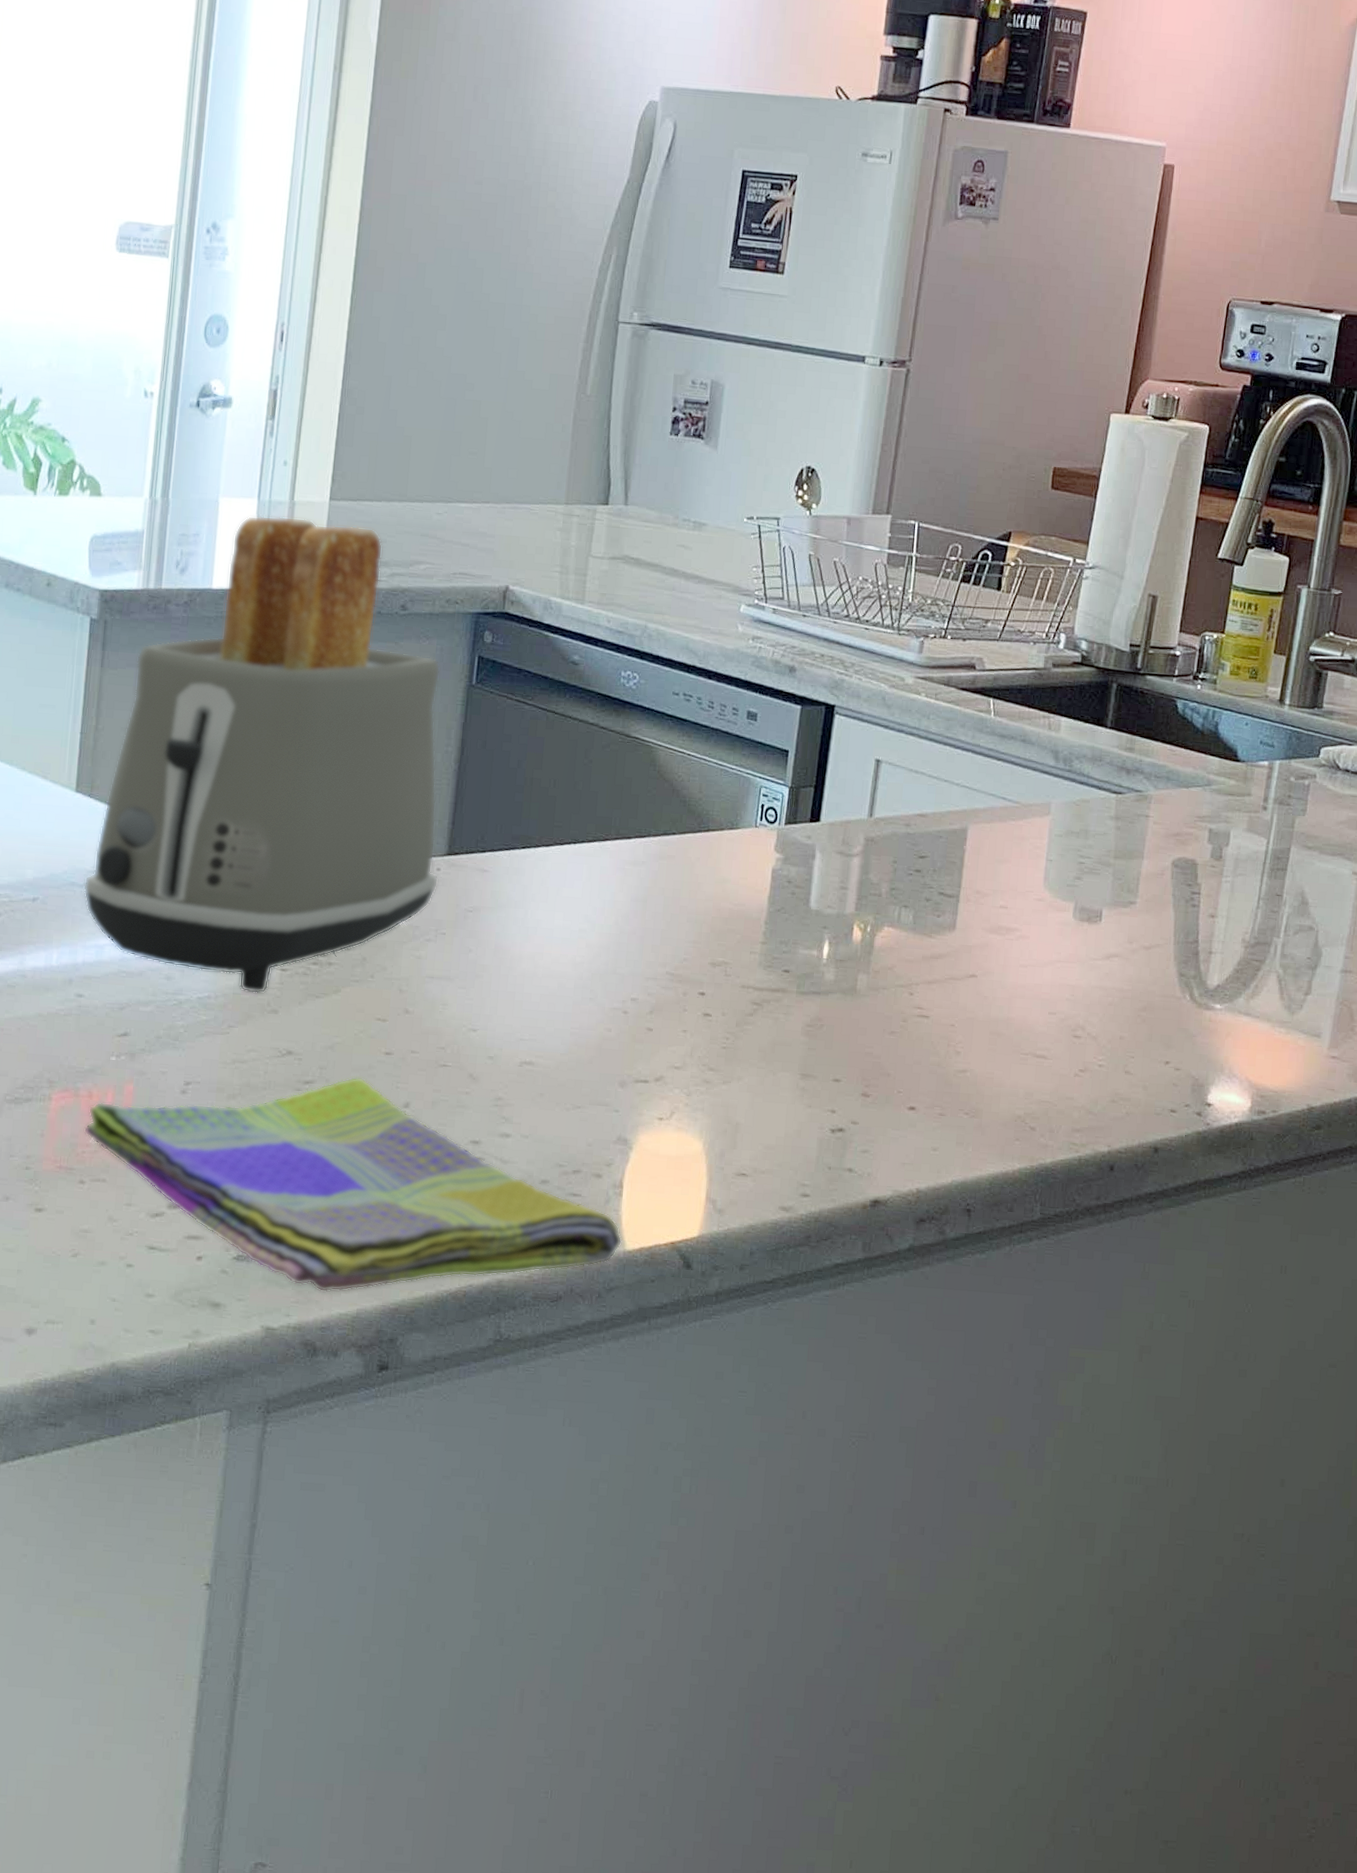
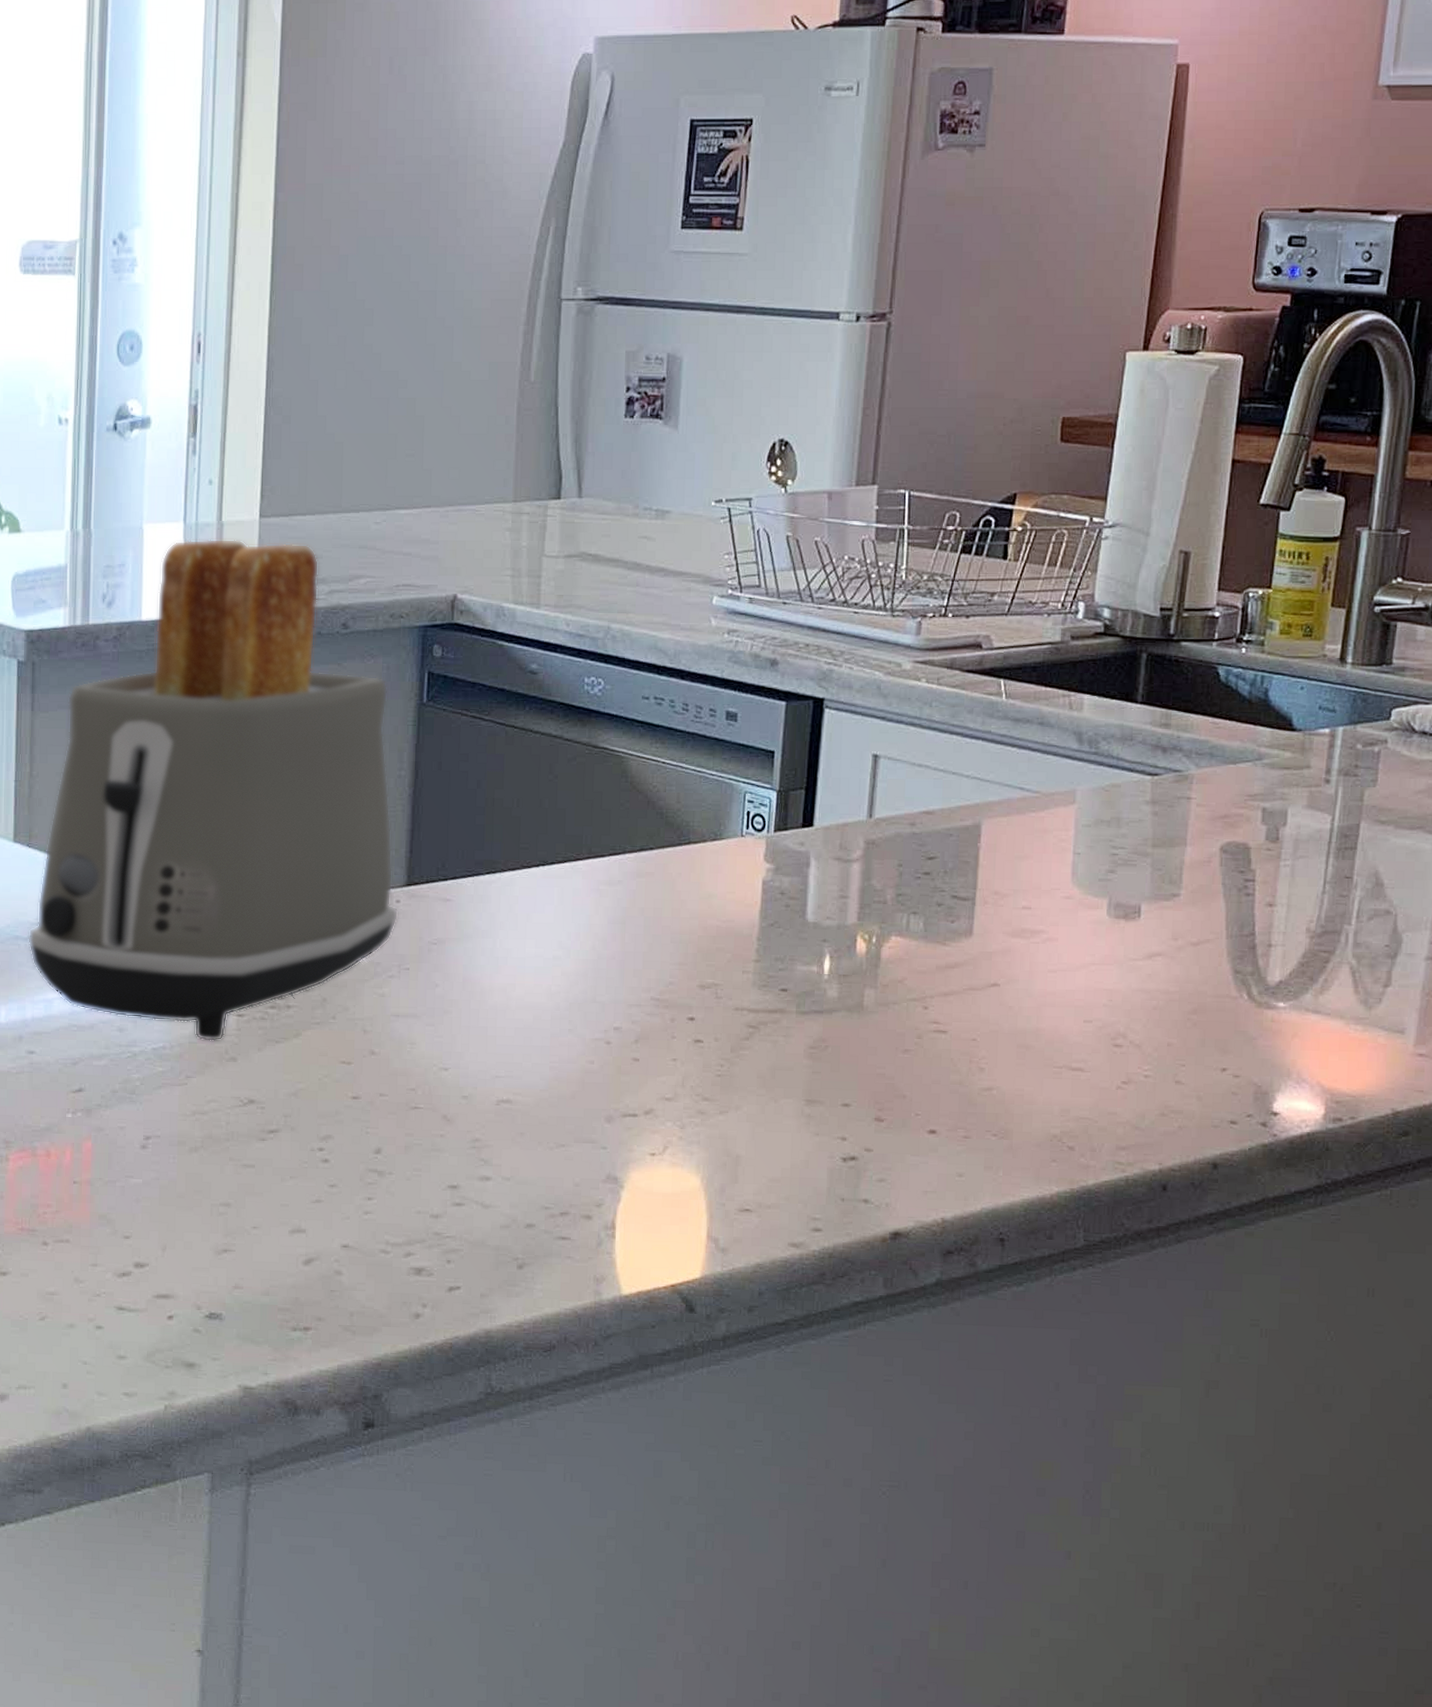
dish towel: present [84,1076,622,1293] -> none [44,1123,618,1349]

